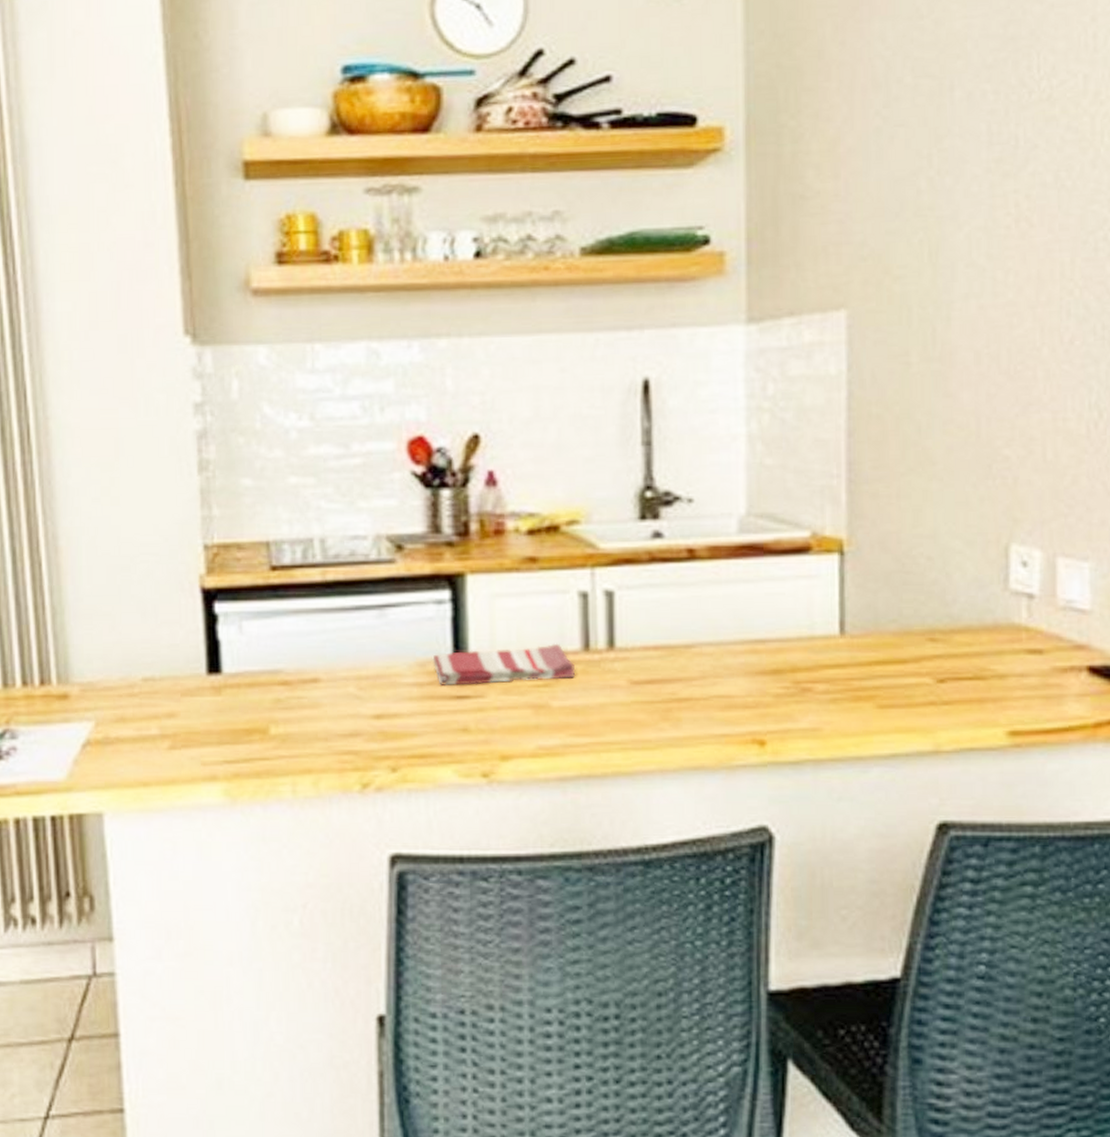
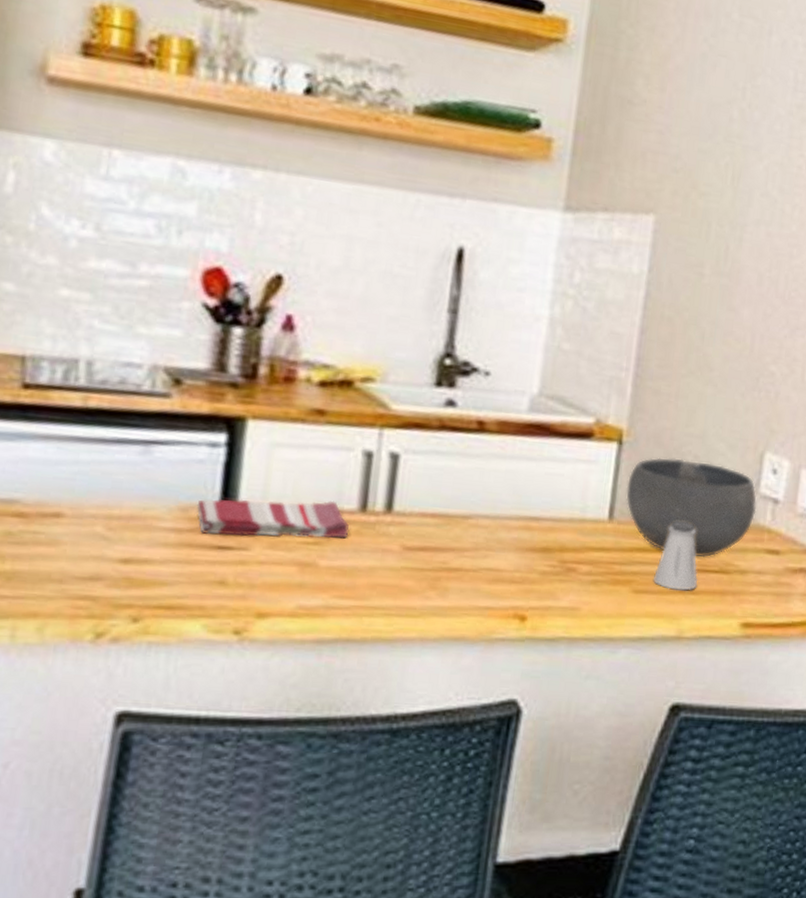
bowl: none [856,562,1009,665] -> present [626,457,757,558]
saltshaker: none [899,630,951,702] -> present [653,522,698,591]

